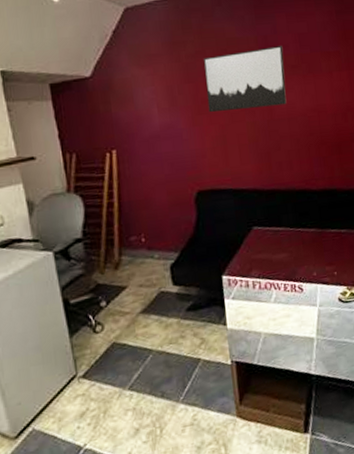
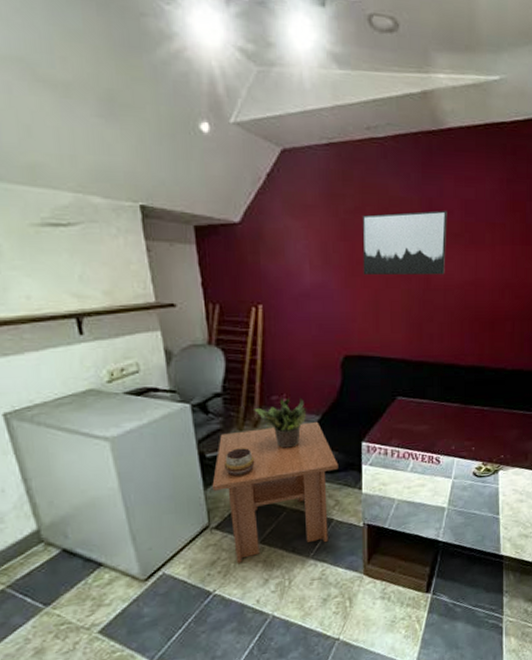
coffee table: none [77,258,201,413] -> present [212,421,339,563]
decorative bowl: none [87,291,118,321] -> present [223,448,255,477]
potted plant: none [114,236,166,289] -> present [254,398,307,448]

